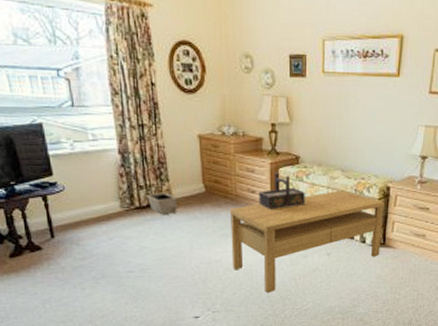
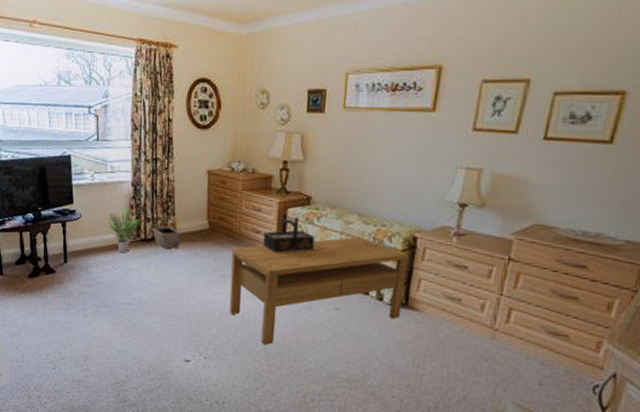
potted plant: none [92,177,133,223] -> present [105,208,140,253]

